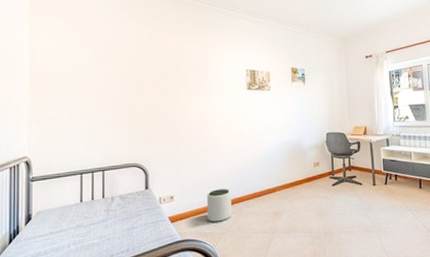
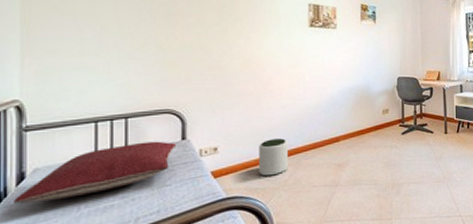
pillow: none [24,190,142,239] -> present [14,141,177,203]

